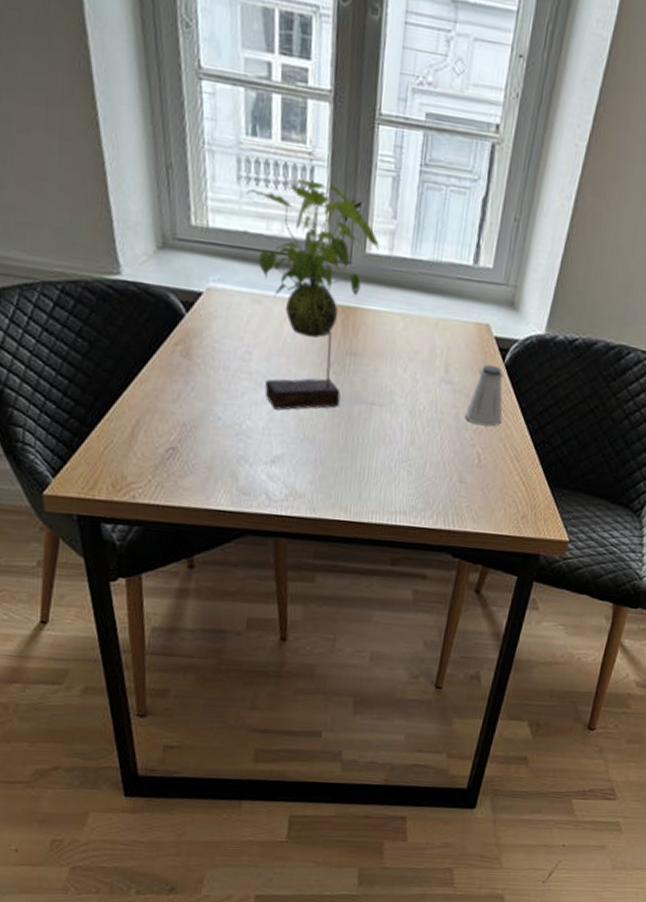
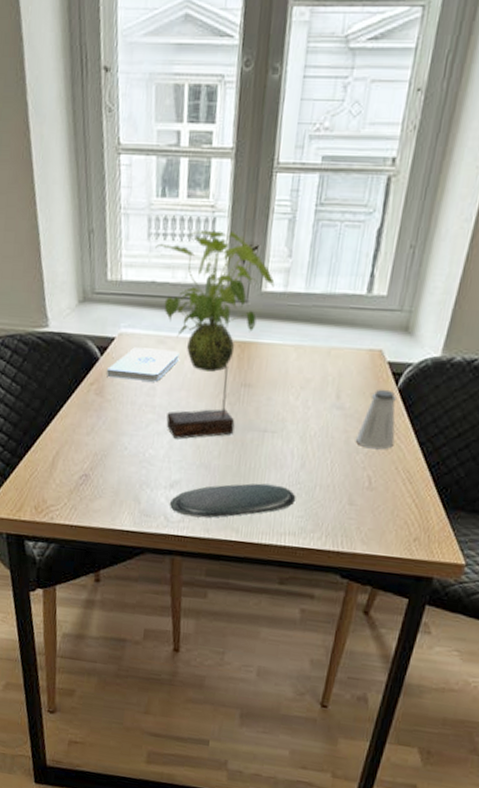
notepad: none [194,305,279,346] -> present [107,347,180,382]
oval tray: none [270,459,407,497] -> present [169,483,296,518]

